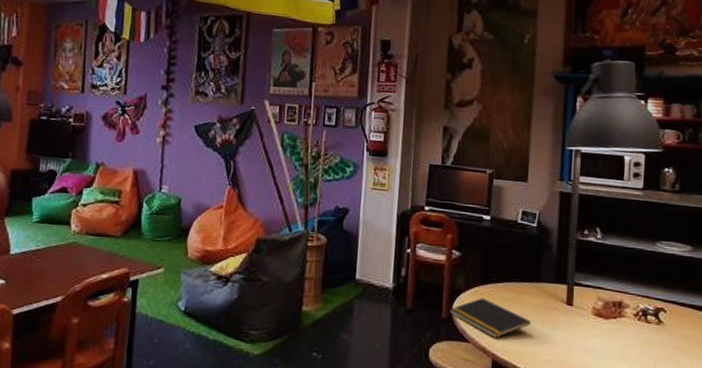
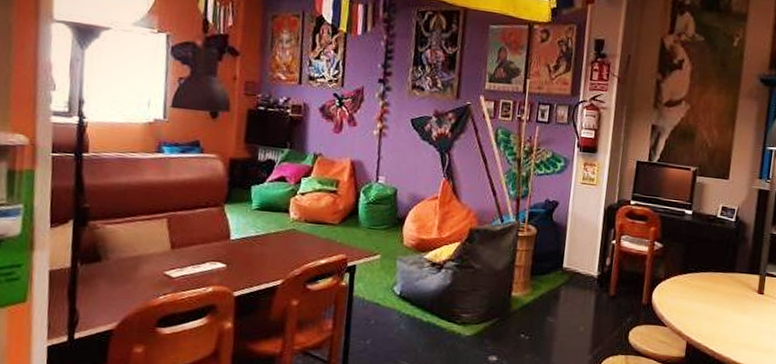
notepad: present [448,298,531,338] -> none [649,286,724,323]

